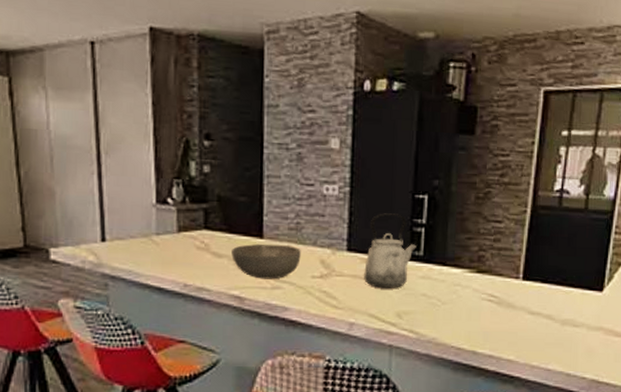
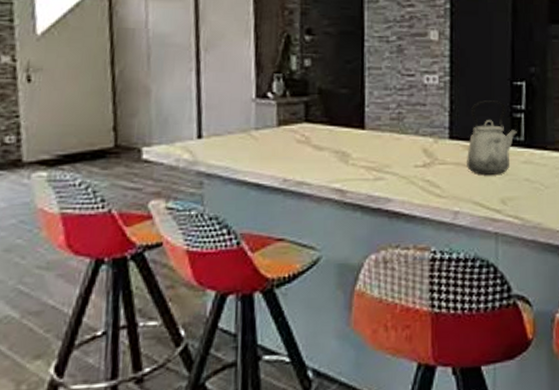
bowl: present [231,243,301,279] -> none [333,134,403,171]

